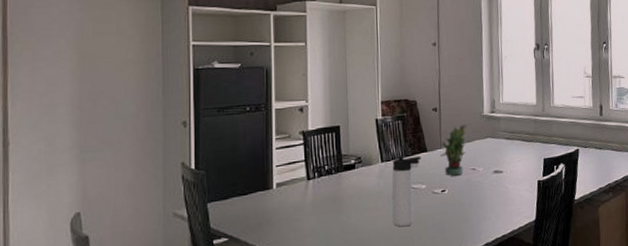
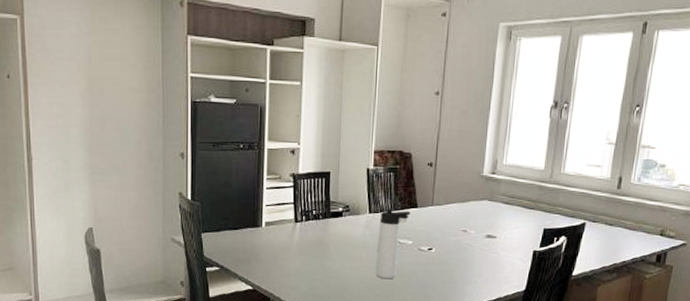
potted plant: present [437,124,467,176] -> none [428,183,463,236]

